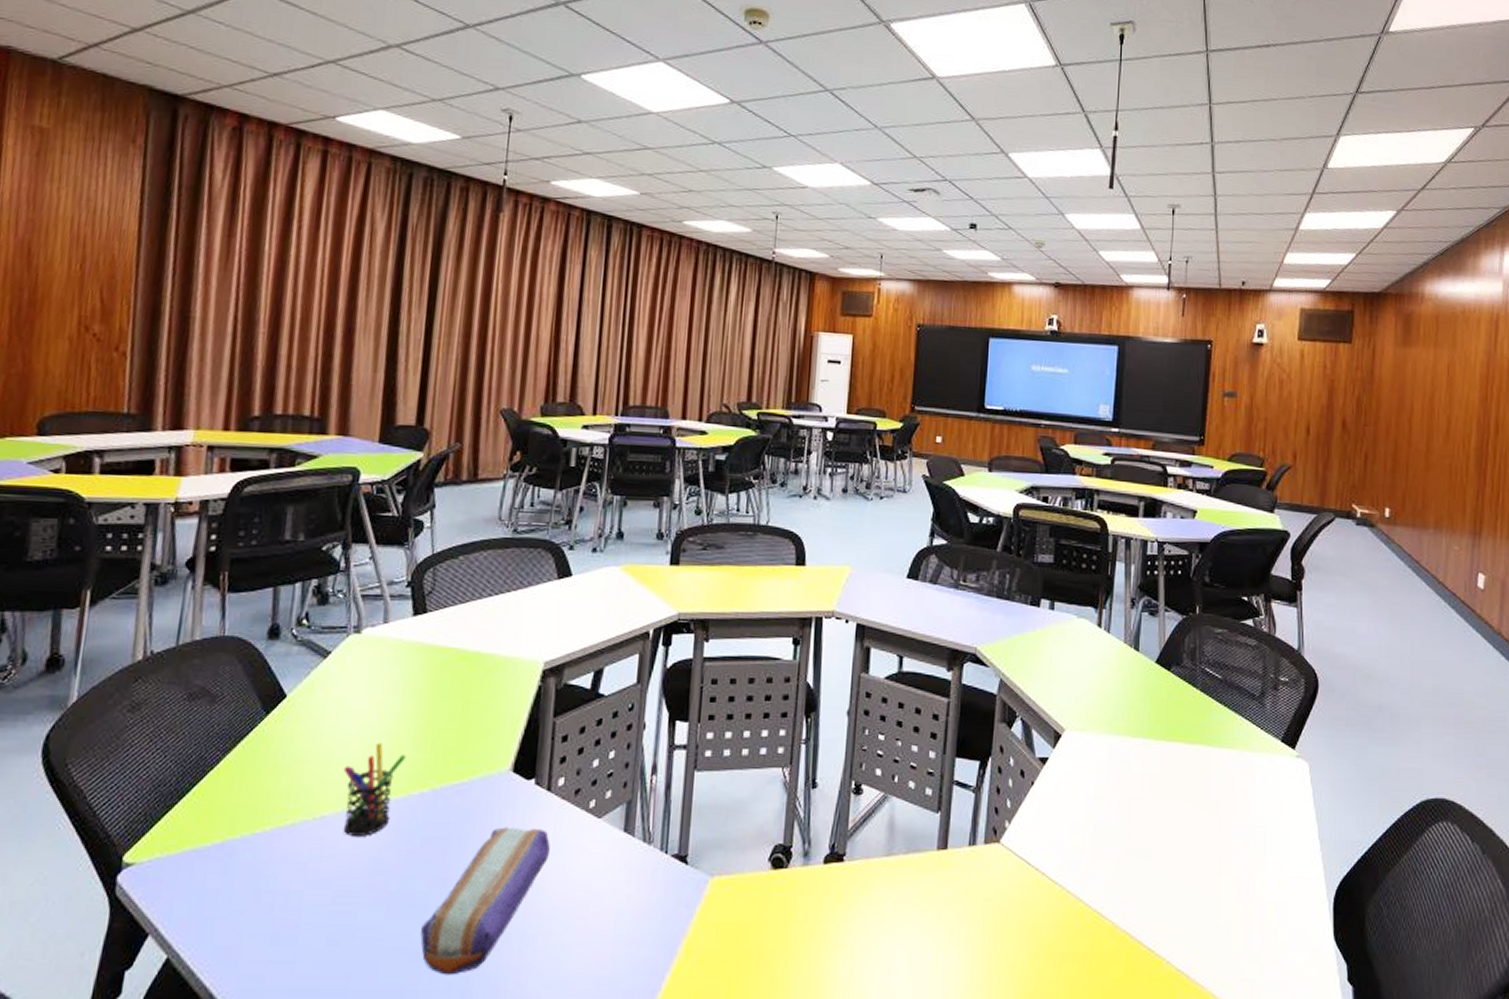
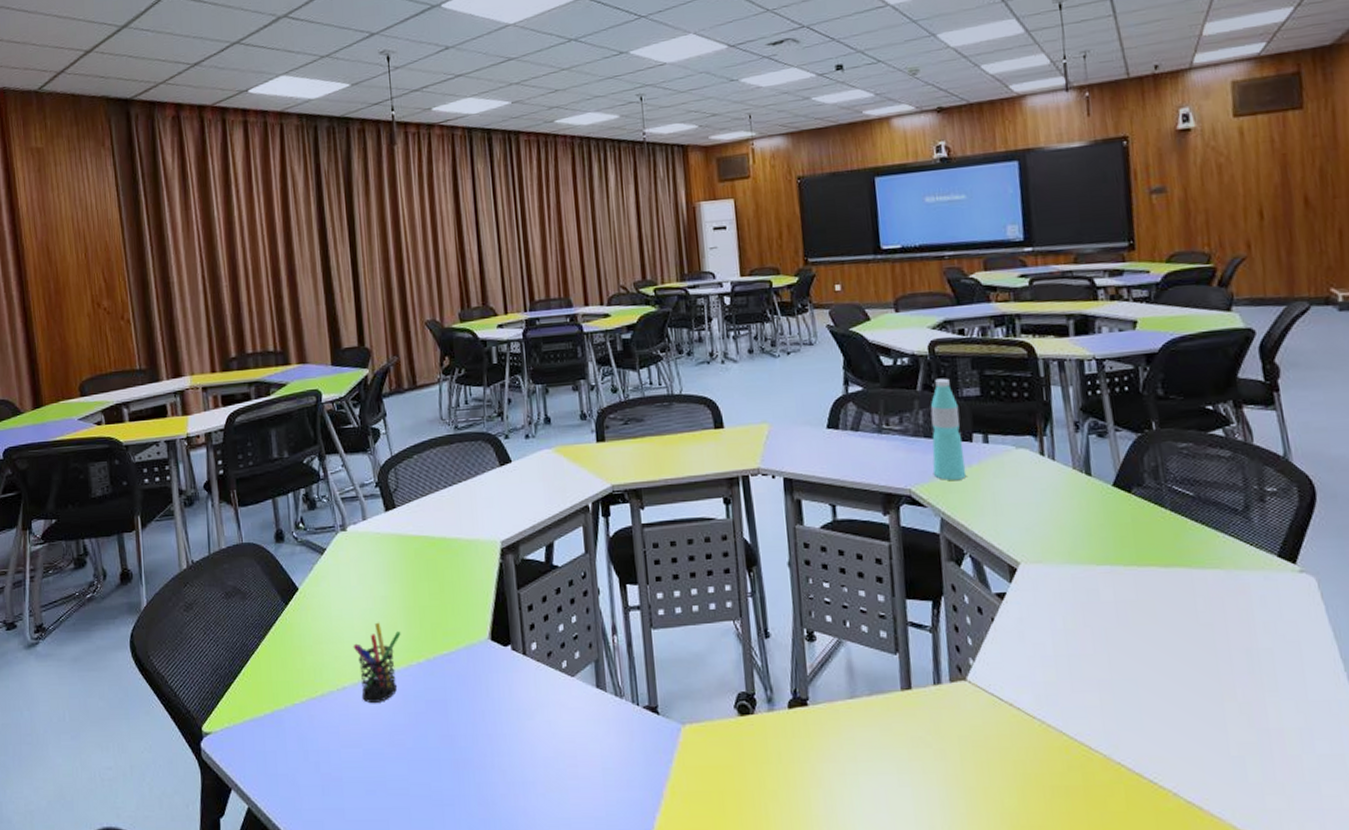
pencil case: present [420,827,550,976] -> none [439,688,535,818]
water bottle: none [999,541,1033,643] -> present [930,378,967,480]

